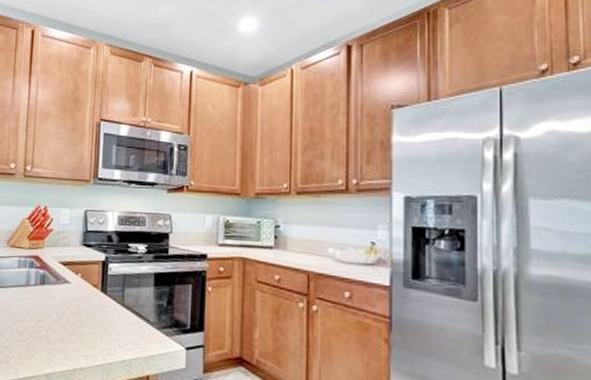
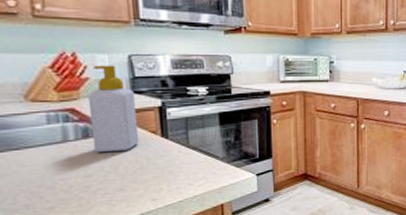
soap bottle: none [47,218,84,301] -> present [87,65,140,153]

